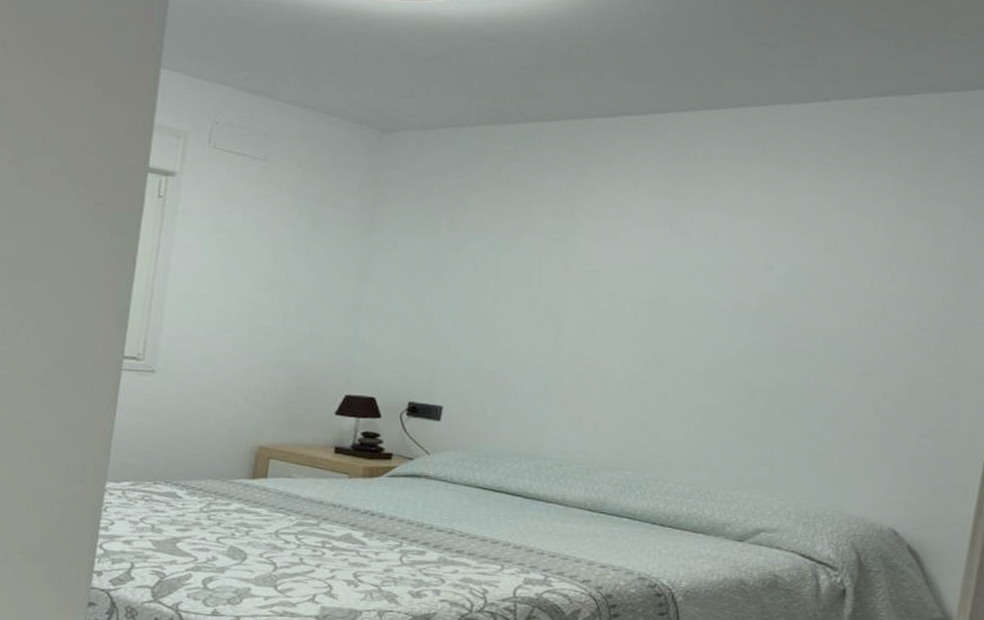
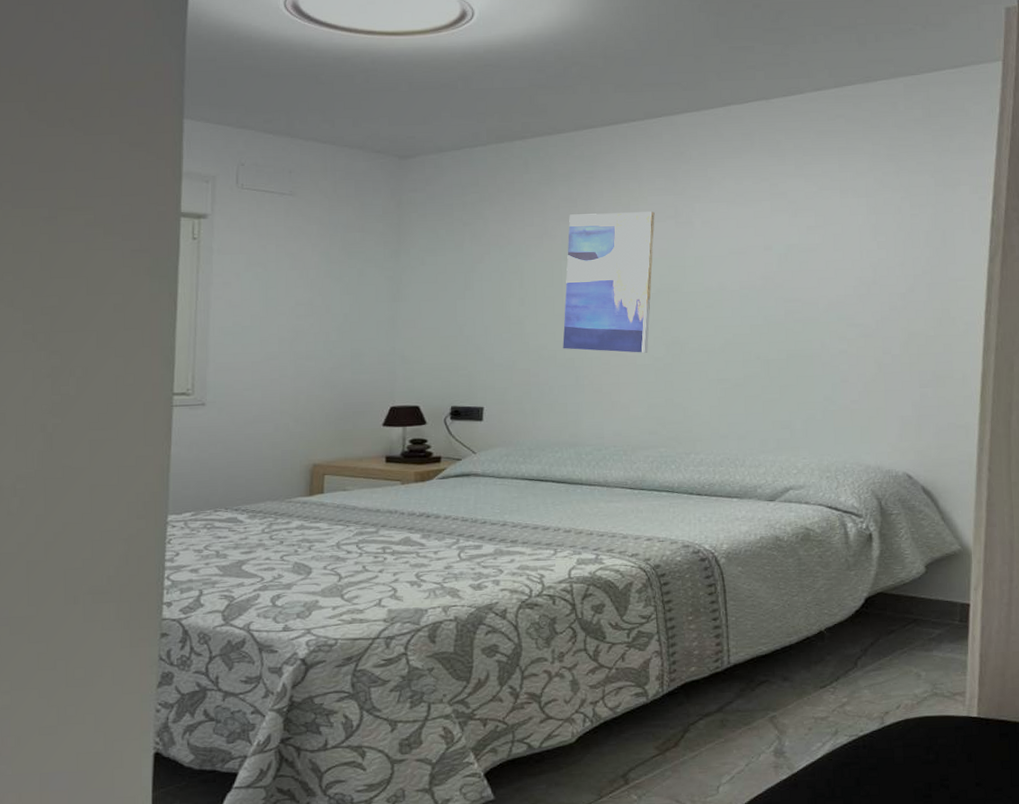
wall art: none [534,210,649,367] -> present [563,212,655,353]

